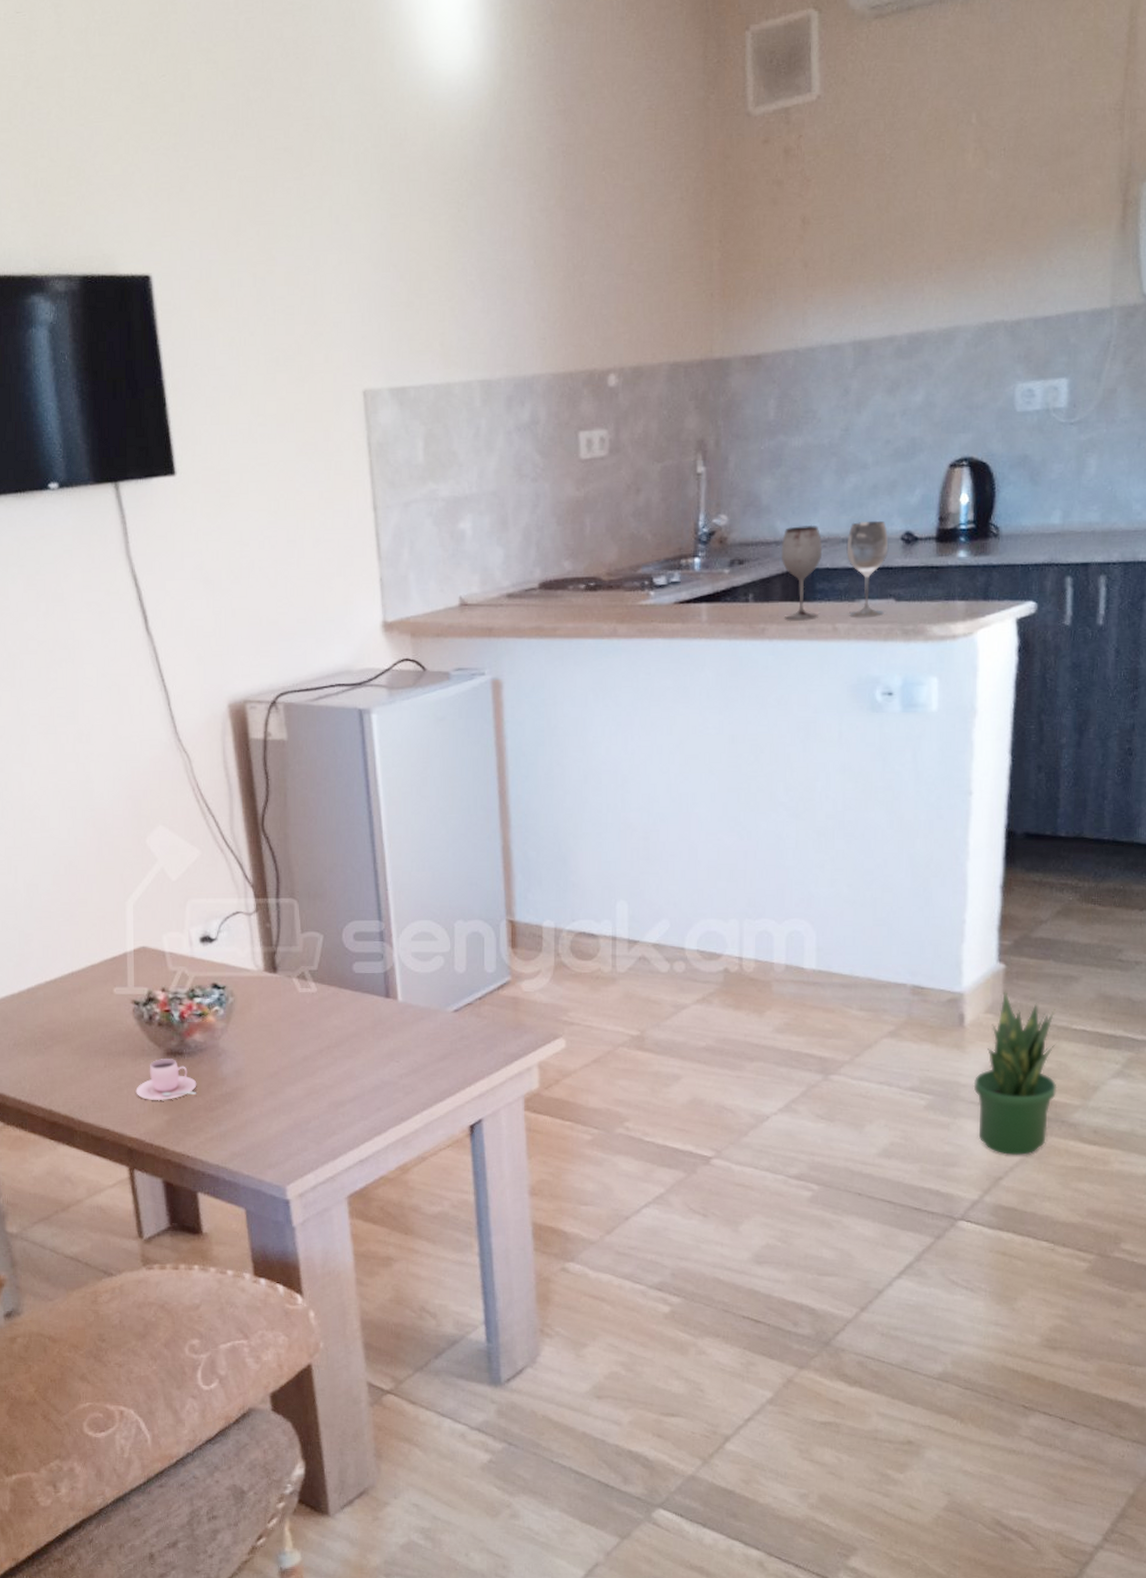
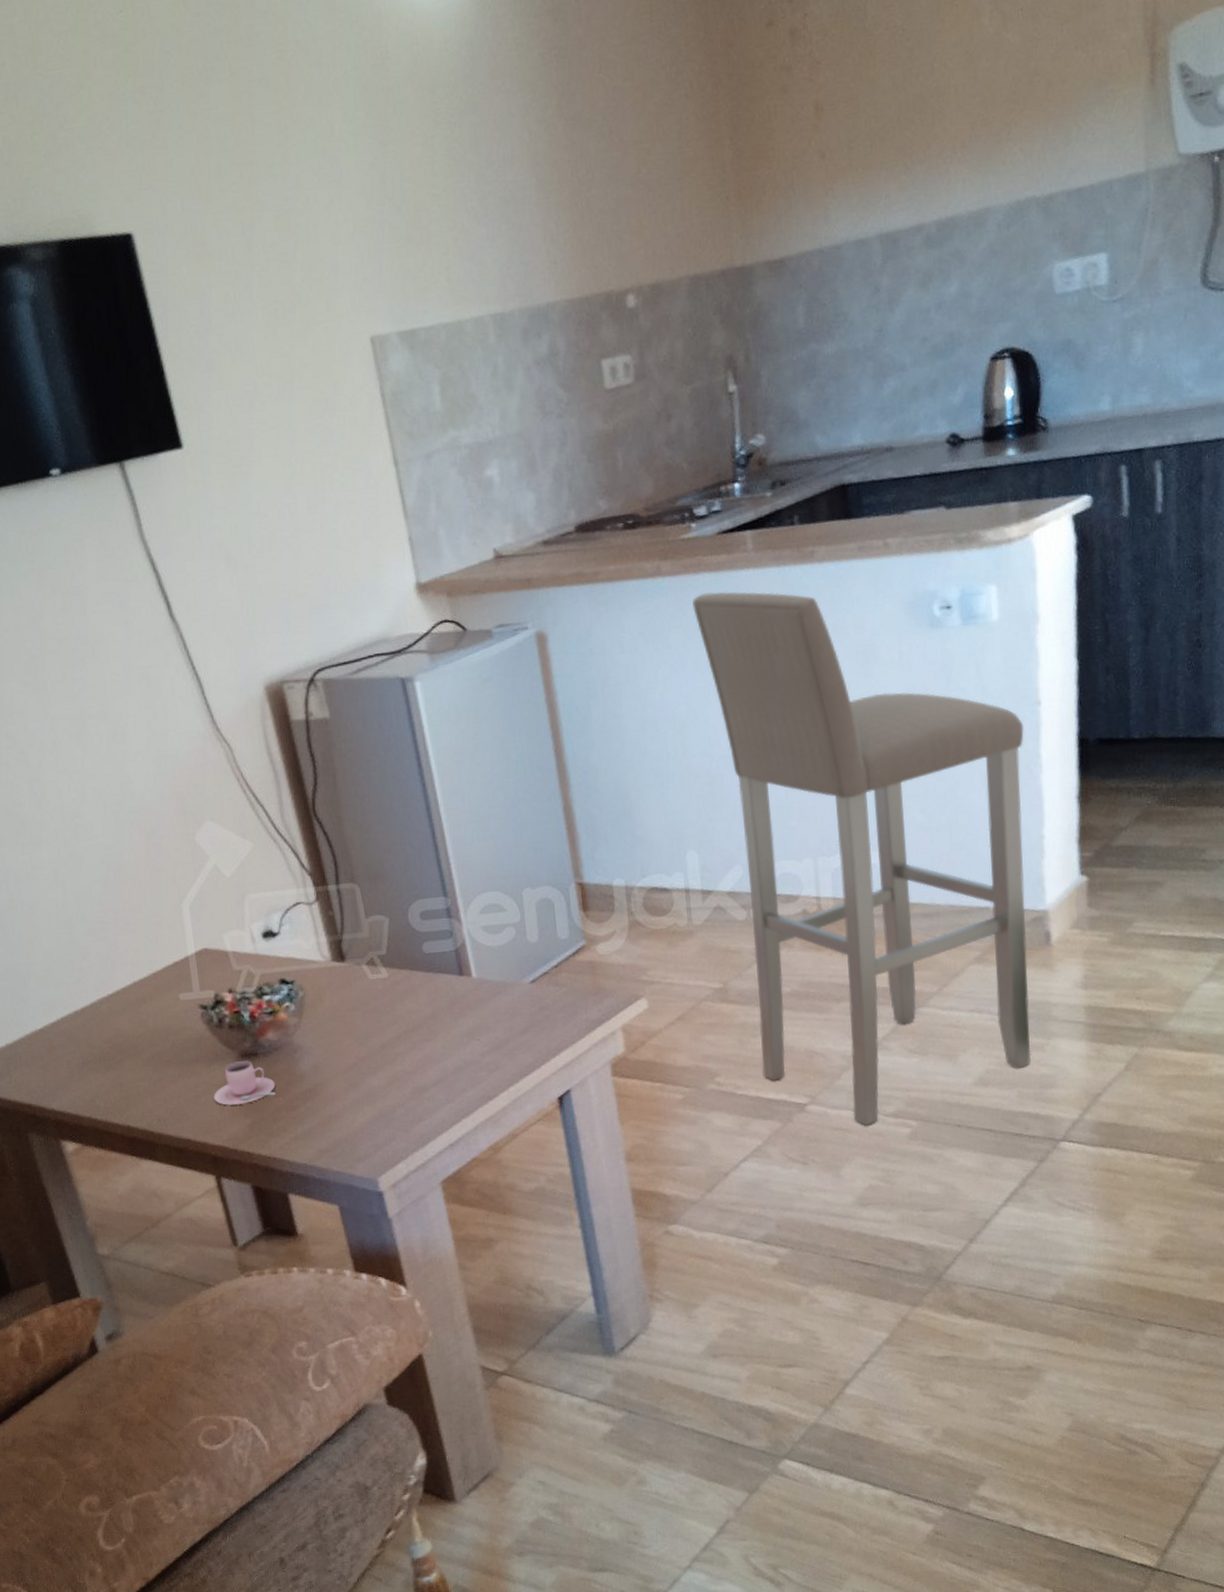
bar stool: none [645,657,954,1185] -> present [693,591,1031,1126]
wineglass: present [781,520,889,622] -> none [822,424,935,542]
planter: present [973,991,1057,1155] -> none [1065,904,1150,1070]

